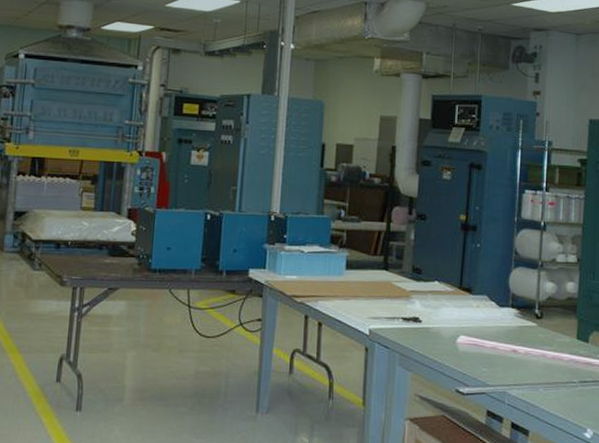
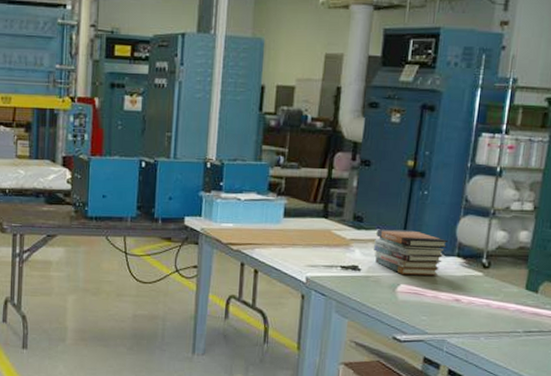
book stack: none [433,280,502,327] -> present [374,229,448,276]

